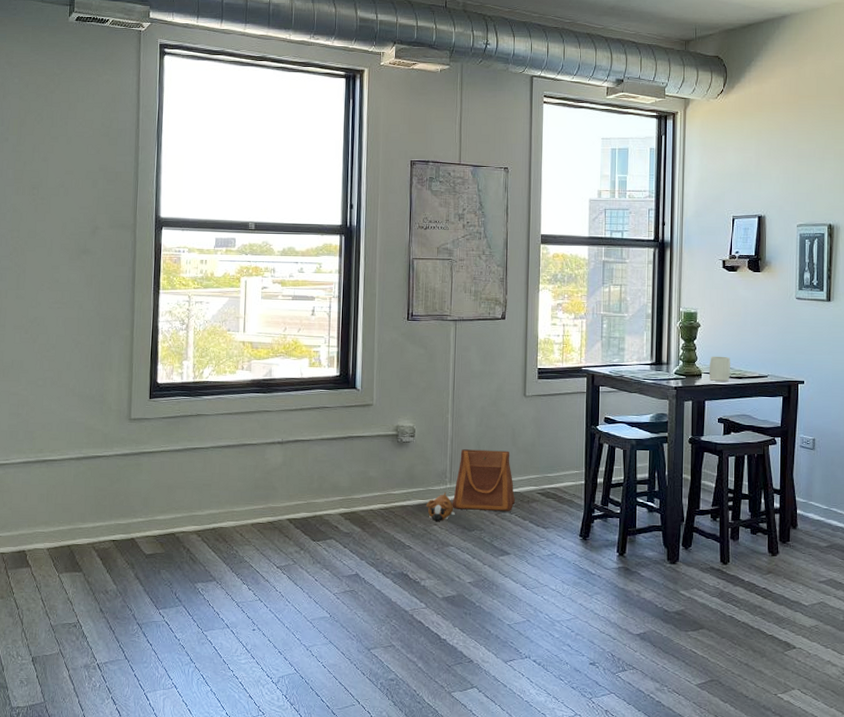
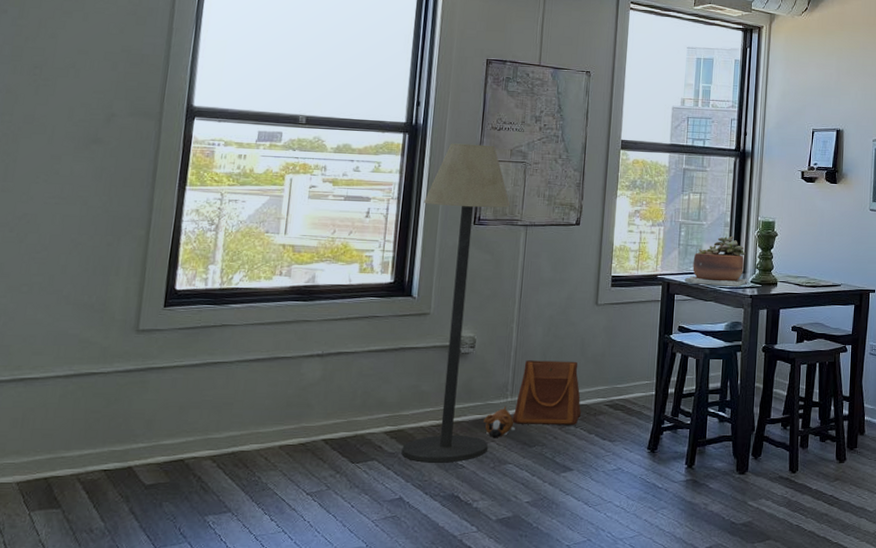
floor lamp: none [355,243,440,544] -> present [401,143,511,463]
succulent plant: none [609,327,672,378] -> present [685,236,748,287]
mug: present [709,356,731,381] -> none [785,265,806,290]

